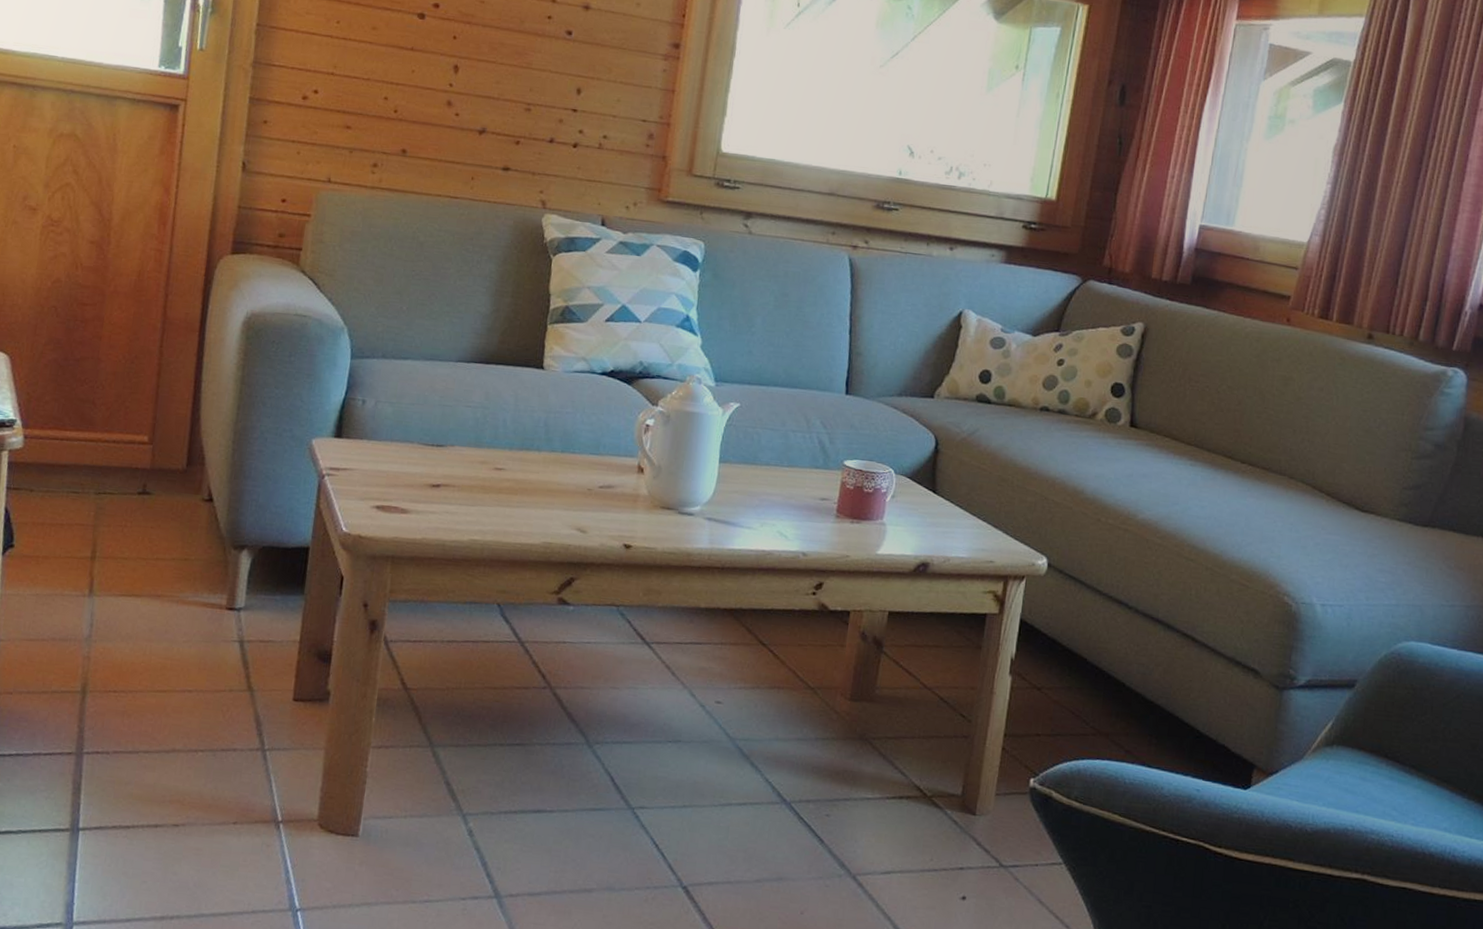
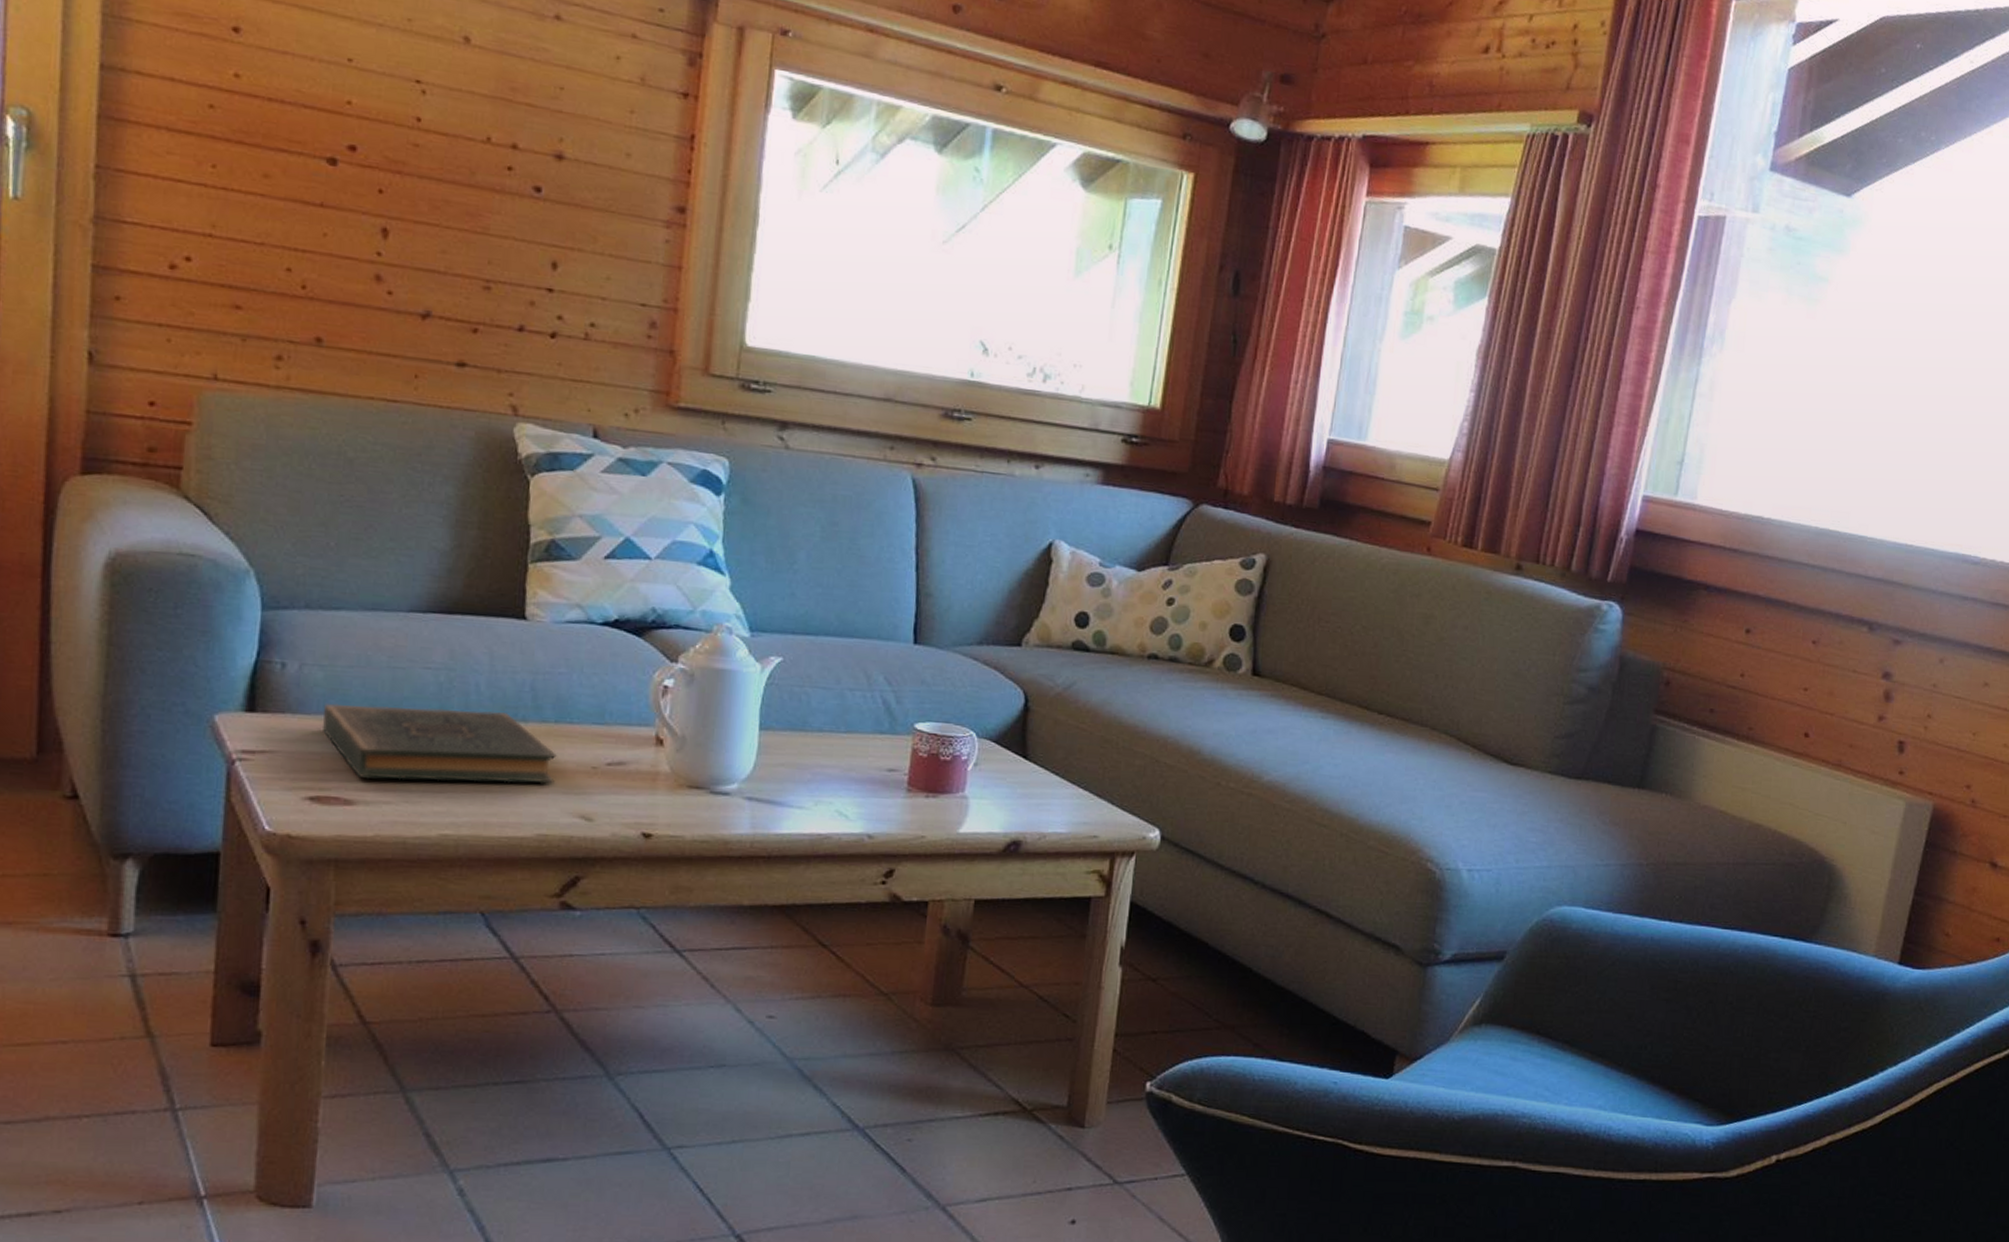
book: none [389,432,563,501] -> present [323,703,558,784]

